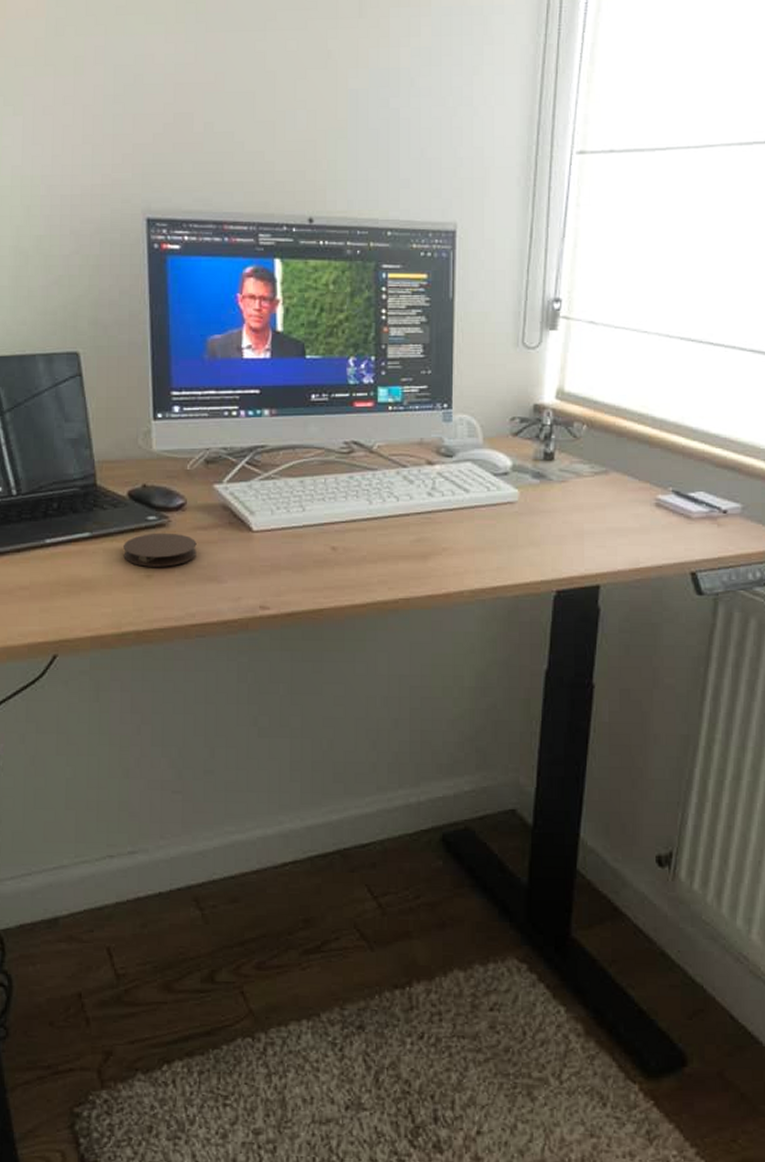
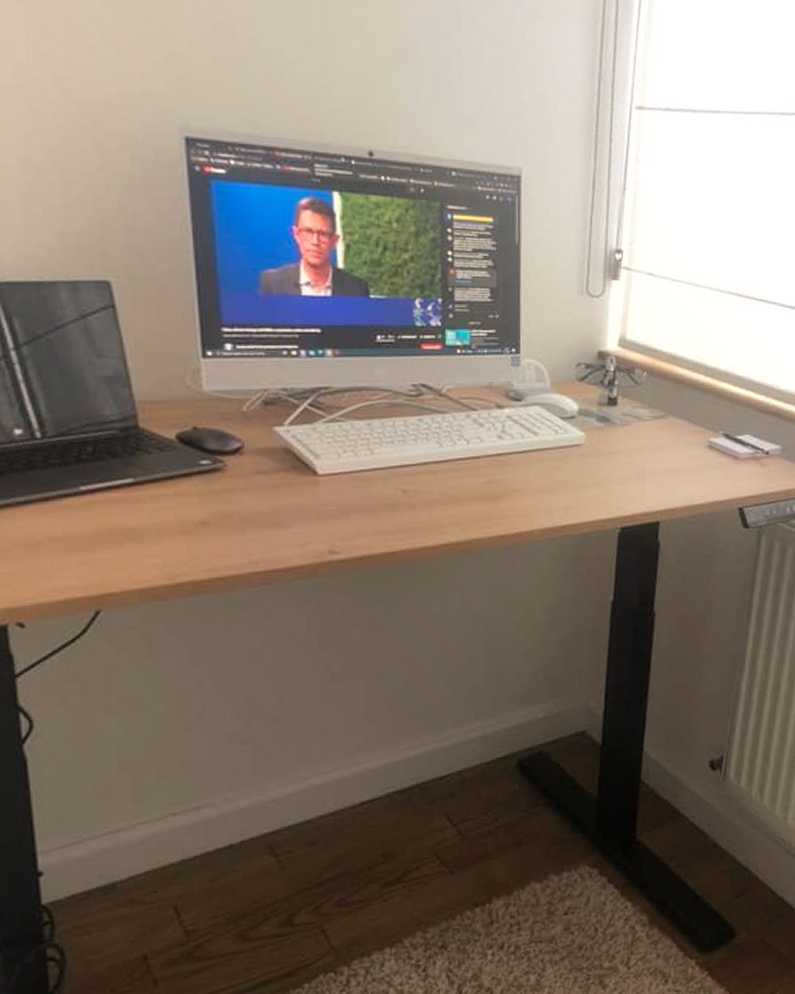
coaster: present [123,532,197,567] -> none [174,477,257,514]

